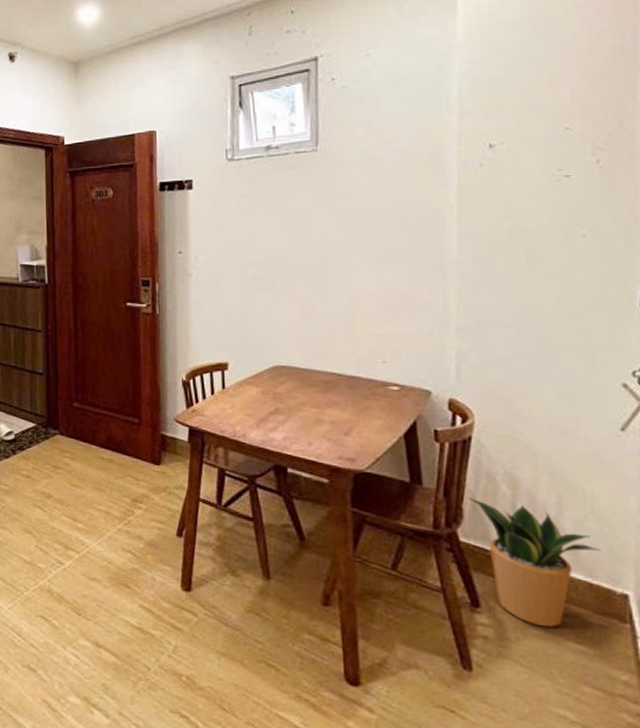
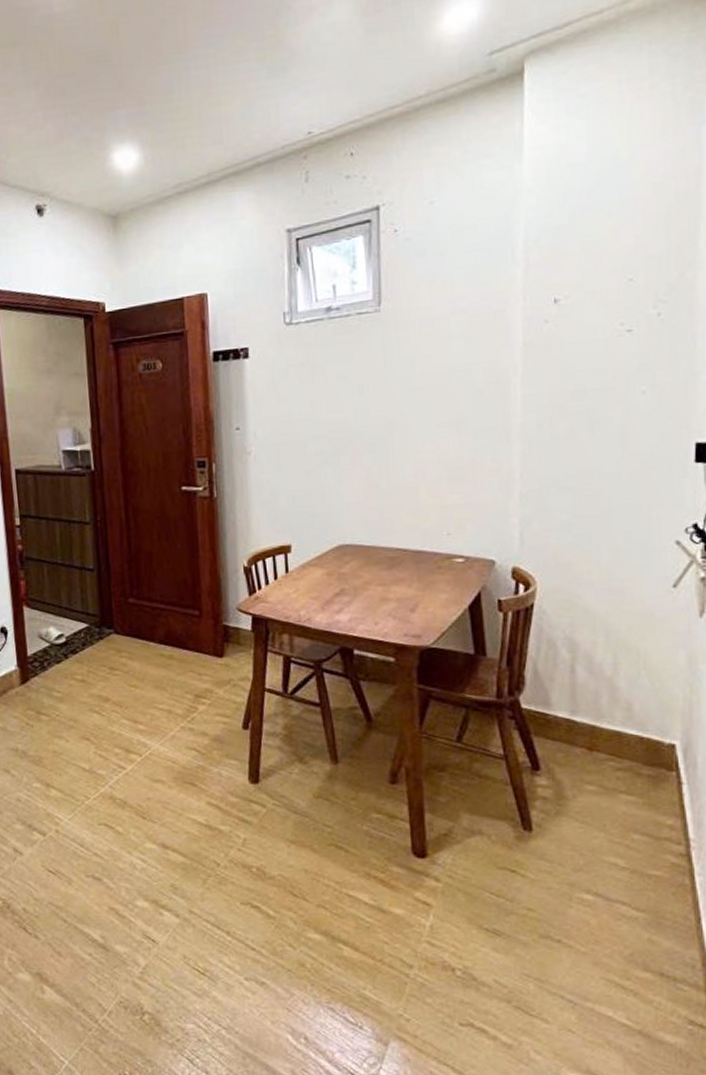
potted plant: present [467,497,602,628] -> none [528,664,653,783]

